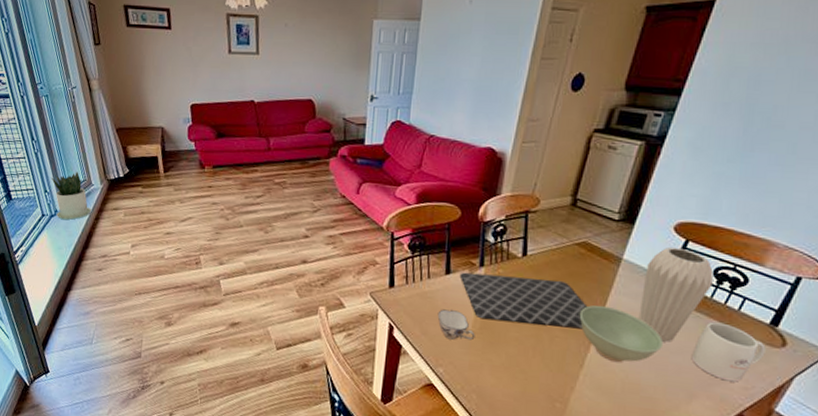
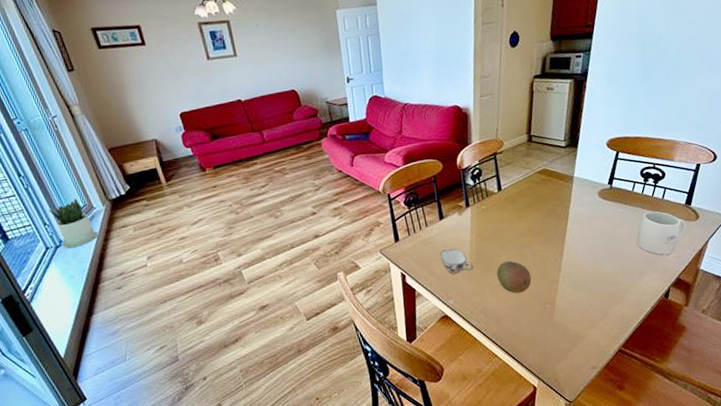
placemat: present [459,272,588,329] -> none [451,204,556,251]
fruit: none [501,340,544,381] -> present [496,261,532,294]
bowl: present [579,305,664,363] -> none [550,217,616,261]
vase: present [638,247,714,342] -> none [592,159,641,236]

